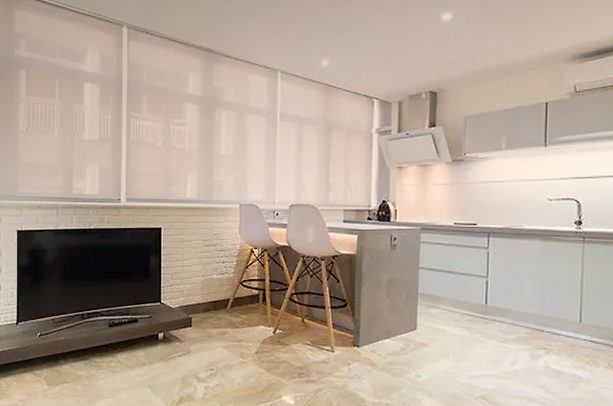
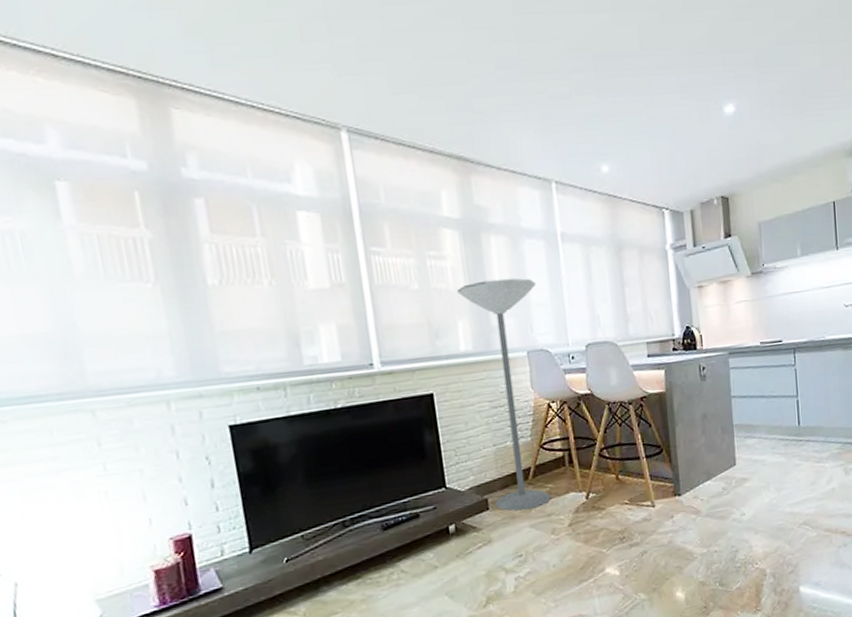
floor lamp: none [190,145,254,333] -> present [456,277,551,511]

